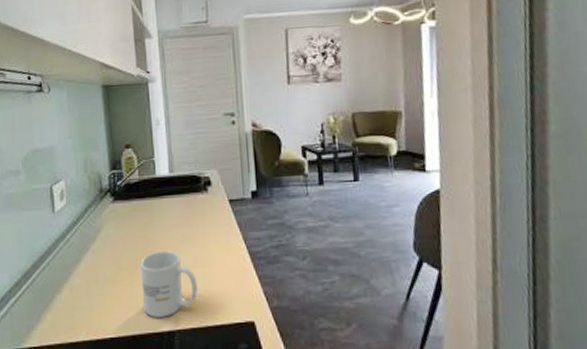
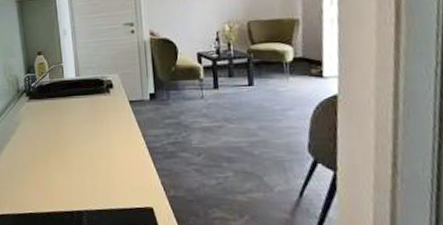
mug: present [140,250,198,318] -> none [53,143,102,199]

